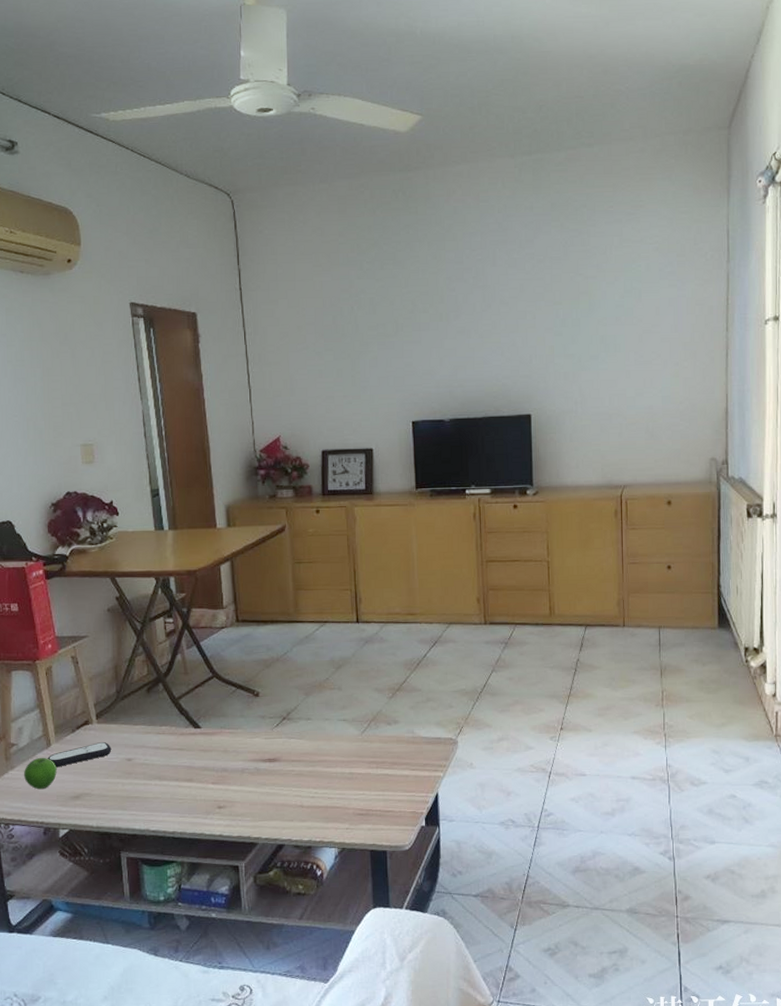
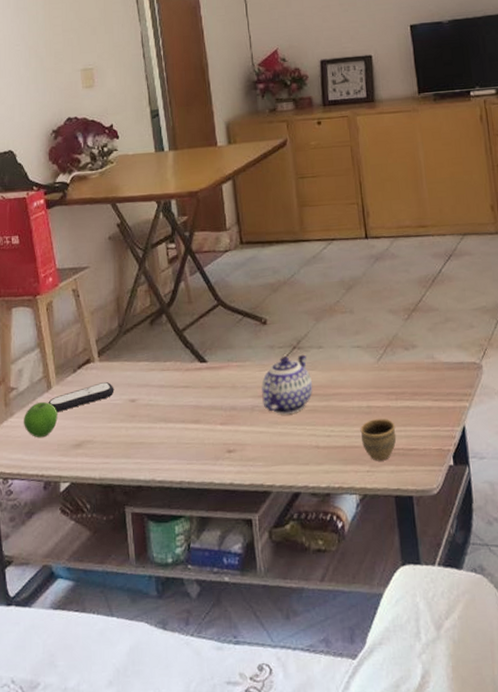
teapot: none [252,725,300,777] -> present [261,354,313,414]
cup: none [342,784,375,820] -> present [360,418,397,461]

